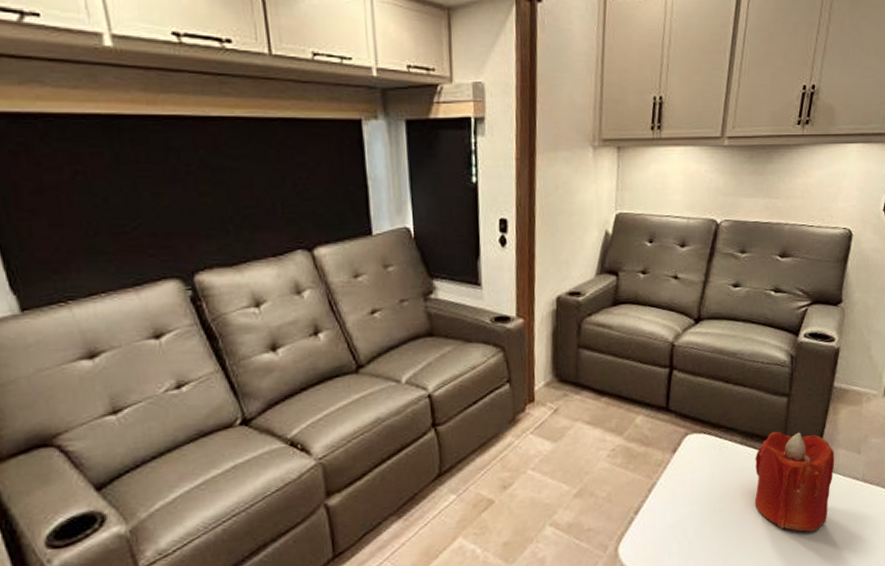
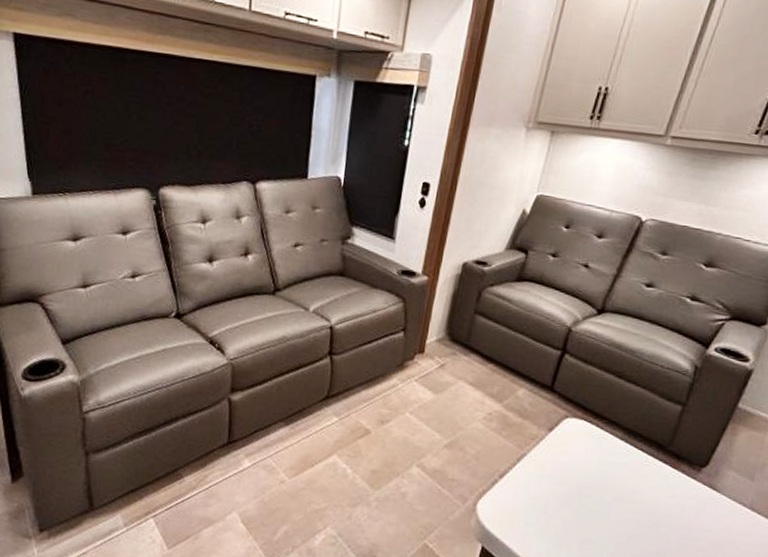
candle: present [754,431,835,532] -> none [623,436,724,543]

